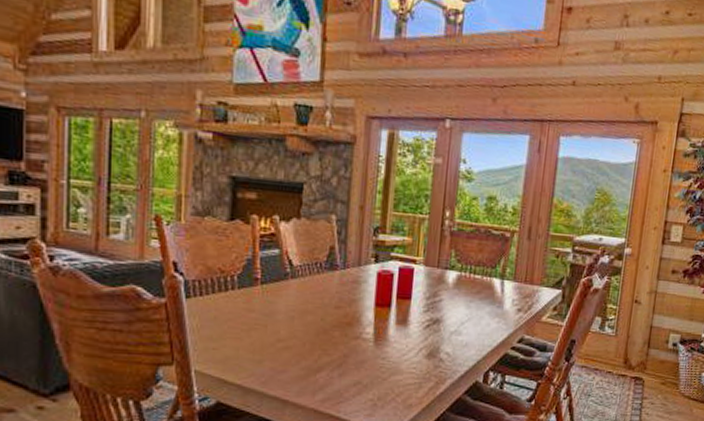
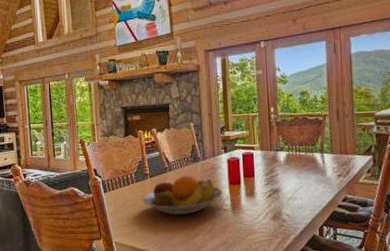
fruit bowl: none [245,286,365,341] -> present [142,175,223,215]

